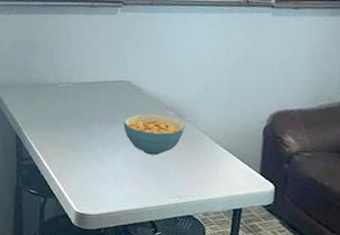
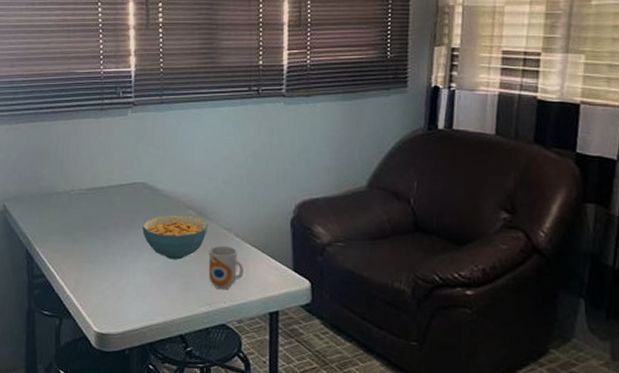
mug: none [181,145,214,186] -> present [208,245,244,290]

